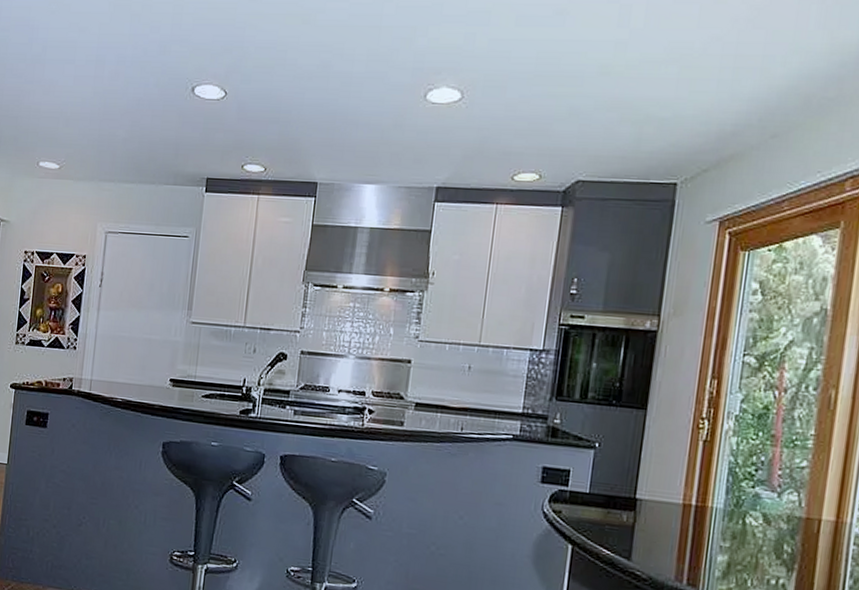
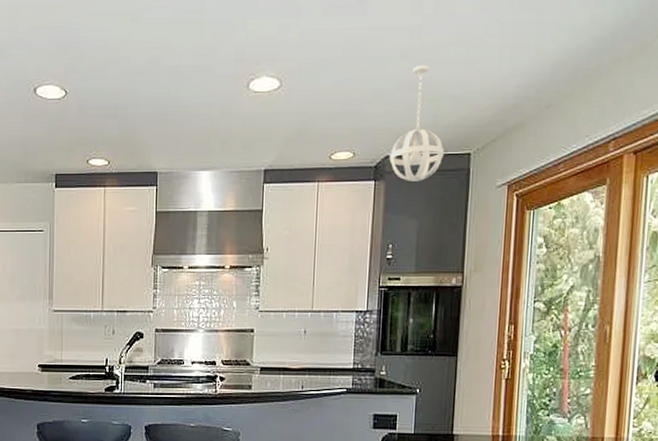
pendant light: none [580,83,646,211] -> present [389,64,444,181]

